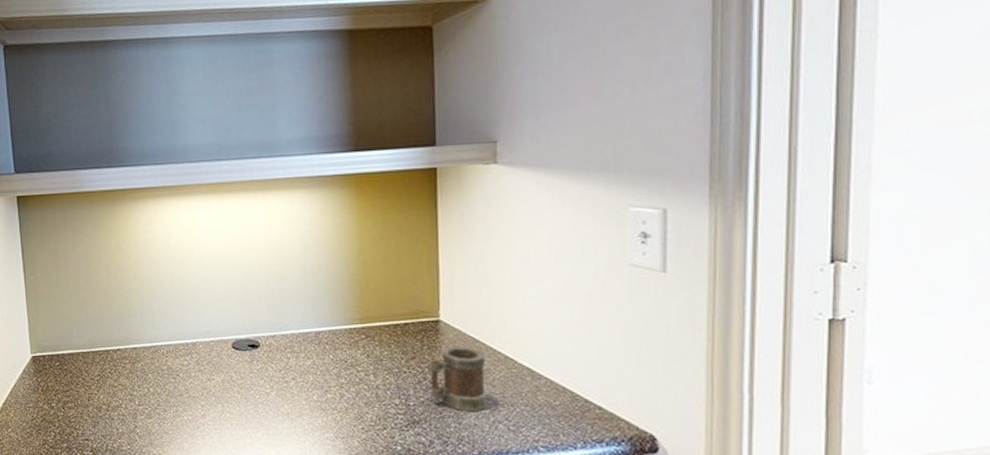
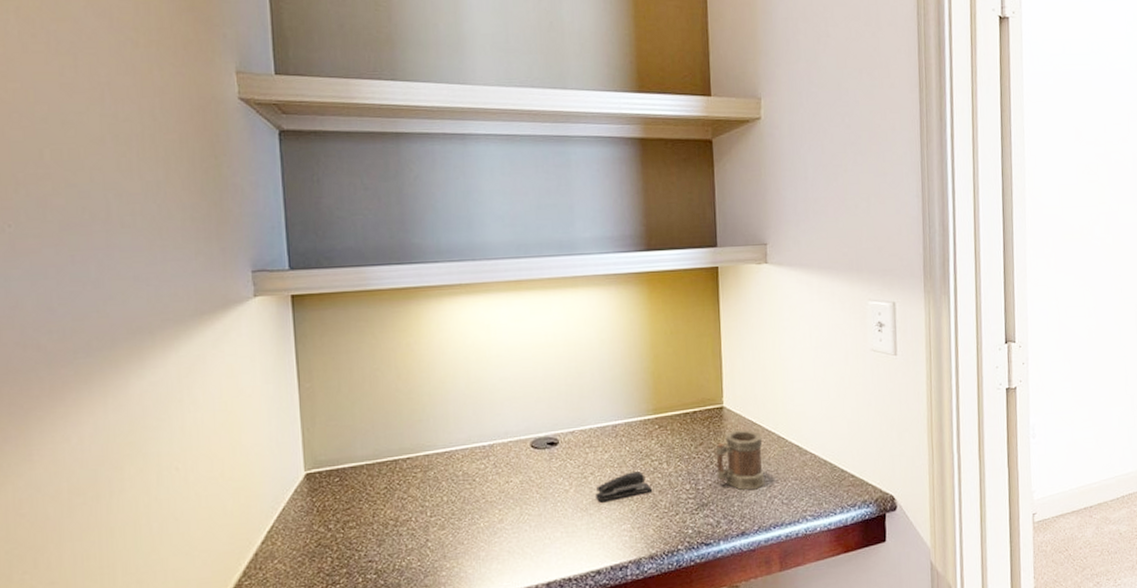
stapler: none [297,380,358,409] -> present [595,470,653,503]

